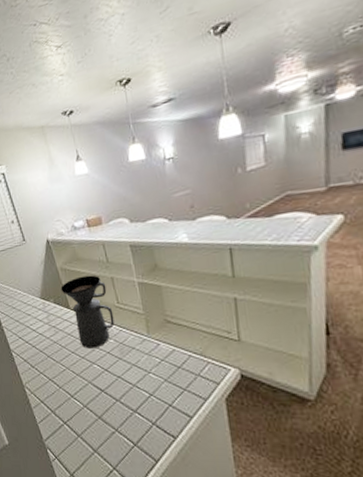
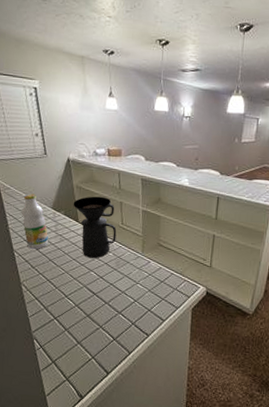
bottle: none [11,286,44,346] -> present [21,194,49,249]

